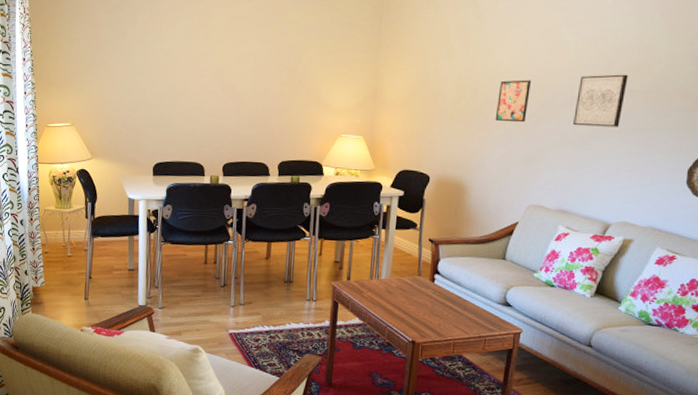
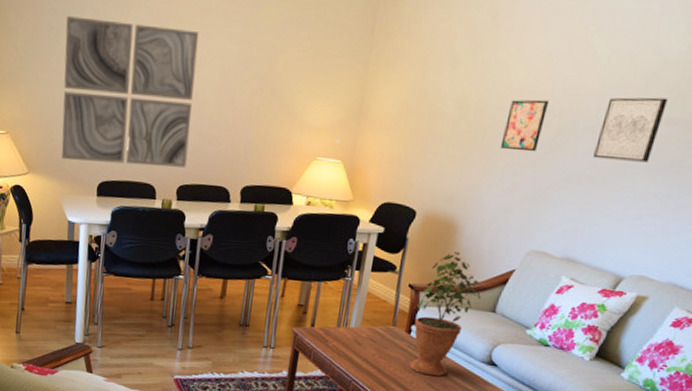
wall art: none [120,26,235,148] -> present [61,16,199,168]
potted plant: none [435,209,492,318] -> present [409,252,481,376]

